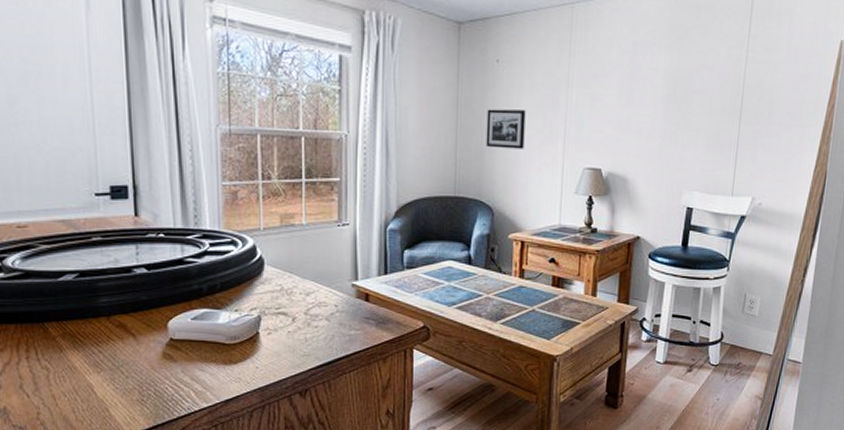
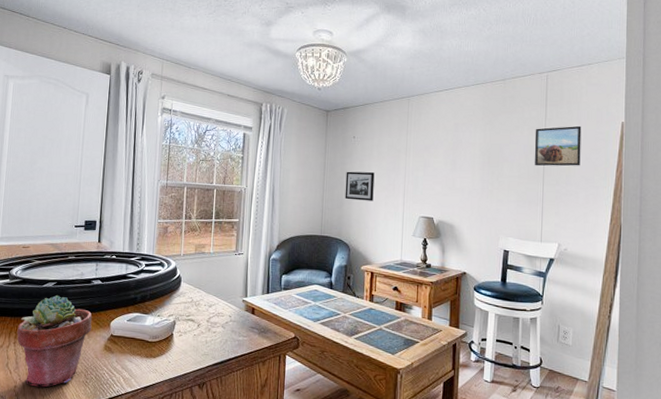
potted succulent: none [28,291,141,412] -> present [17,295,93,388]
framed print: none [731,45,792,100] -> present [534,125,582,167]

